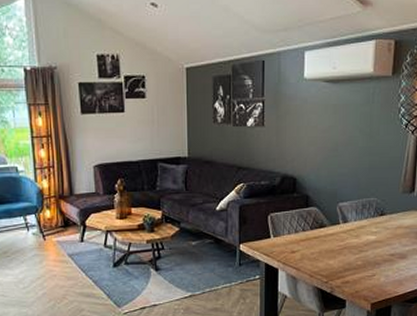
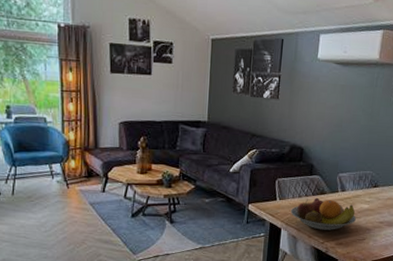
fruit bowl: none [287,231,362,268] -> present [290,197,356,230]

